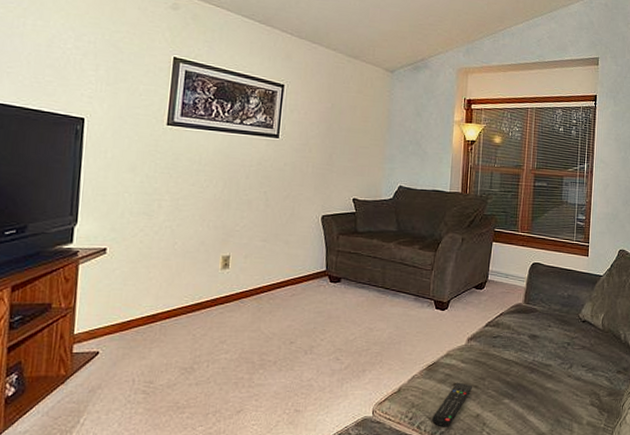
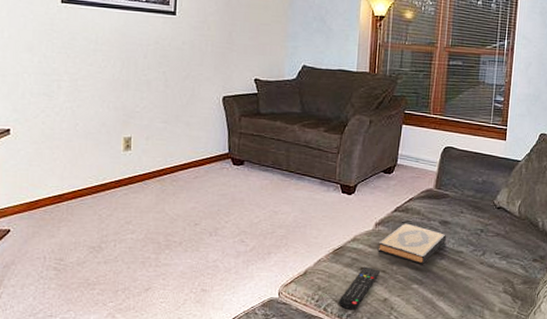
hardback book: none [470,338,536,378] -> present [377,223,447,264]

